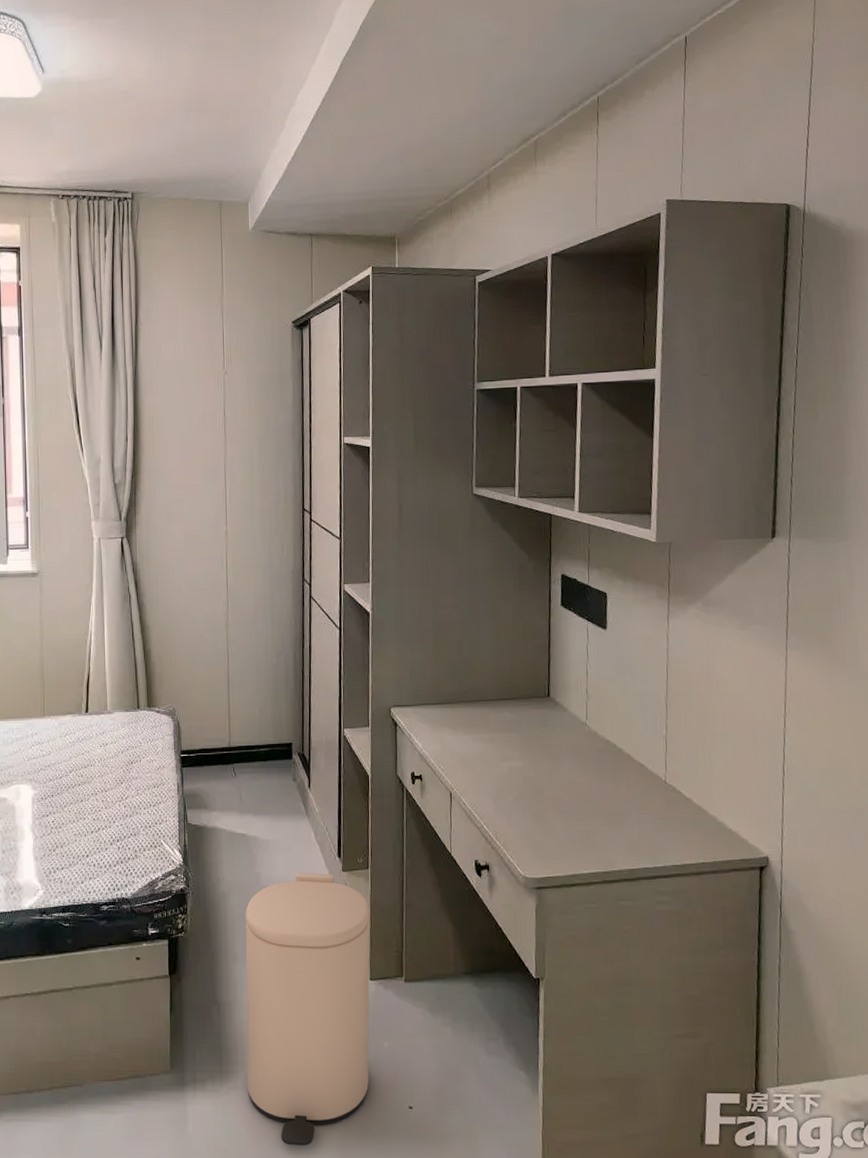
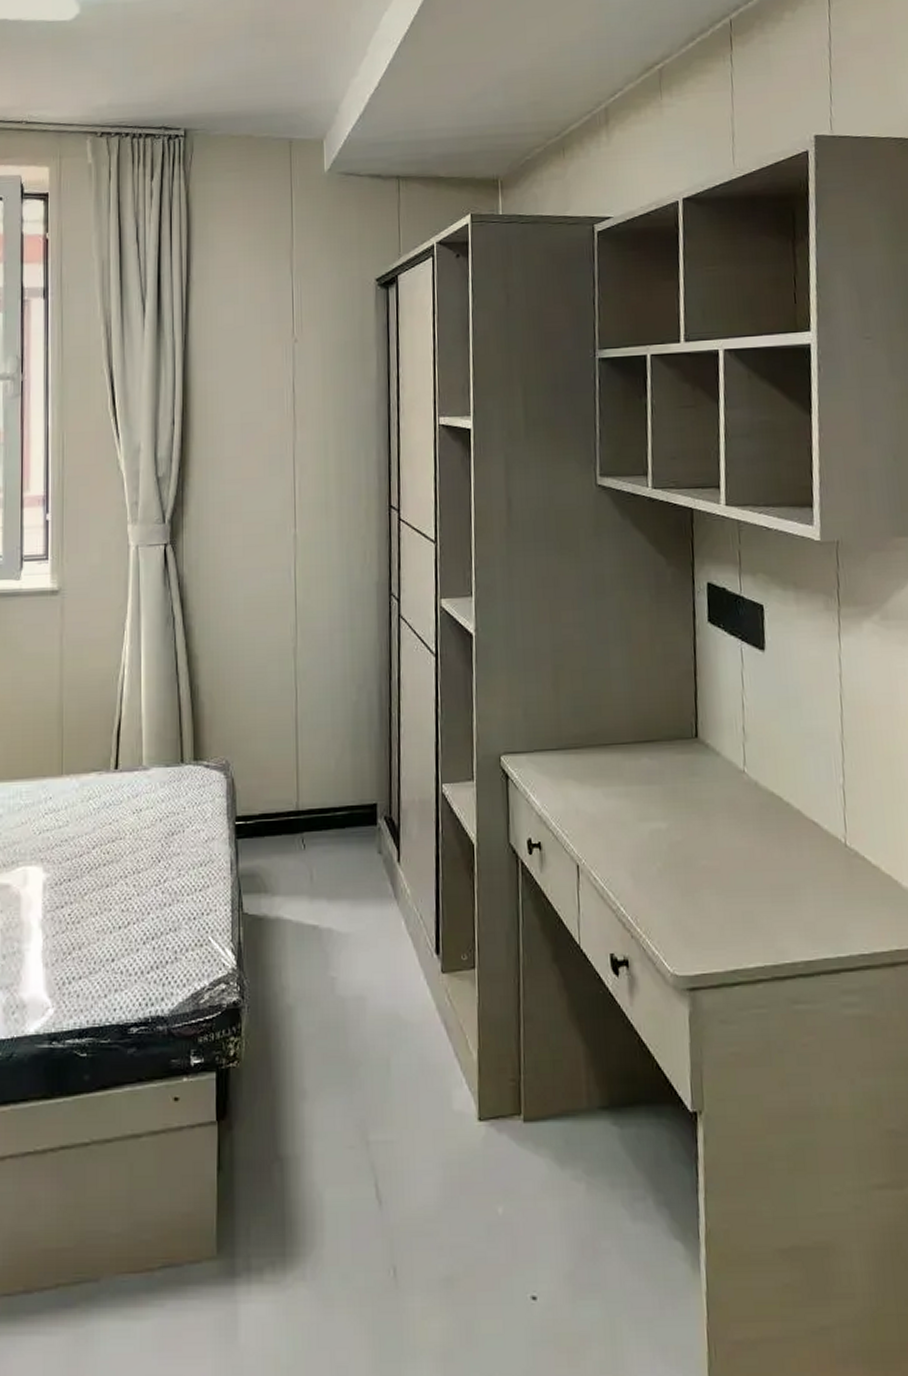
pedal bin: present [245,872,370,1146] -> none [317,975,479,1358]

